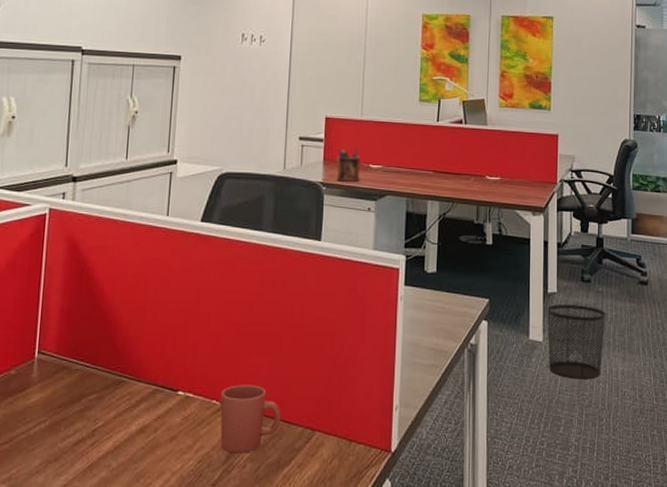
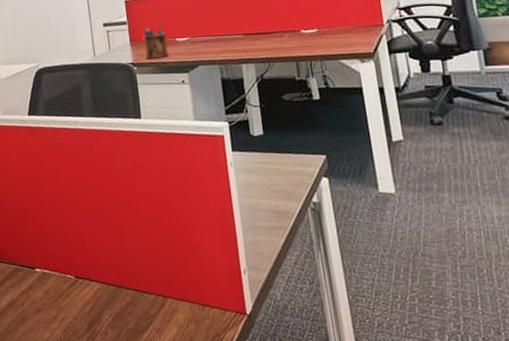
mug: present [220,385,281,454] -> none [73,258,133,322]
waste bin: present [547,304,606,380] -> none [394,150,472,230]

